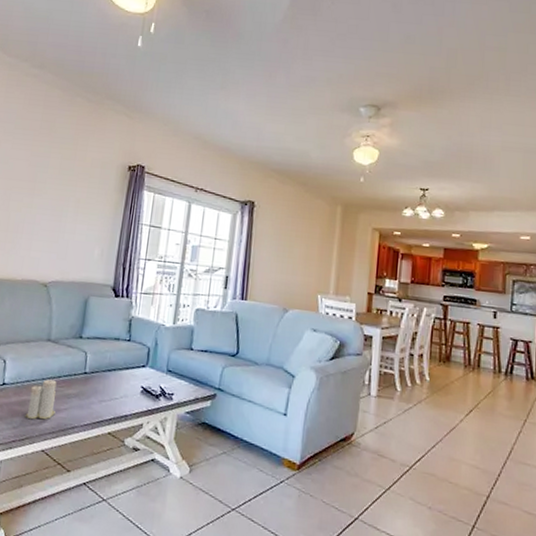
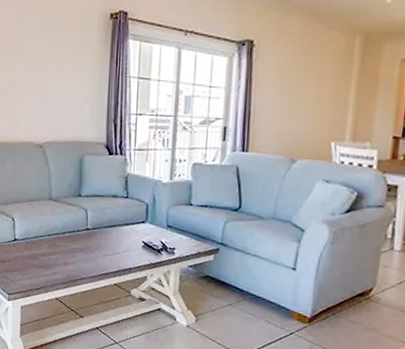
candle: present [25,378,57,420] -> none [37,234,64,272]

